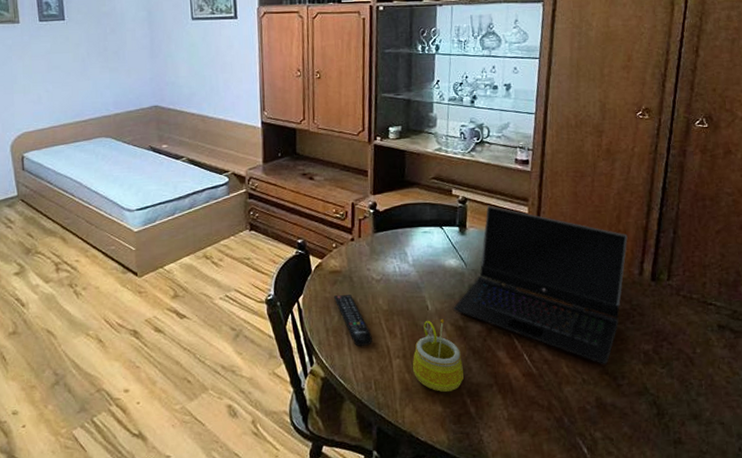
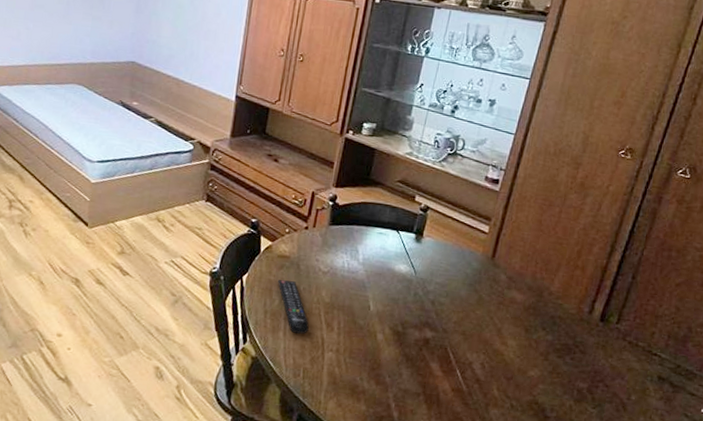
mug: present [412,319,464,392] -> none [343,320,394,393]
laptop computer: present [453,205,628,365] -> none [395,218,585,395]

